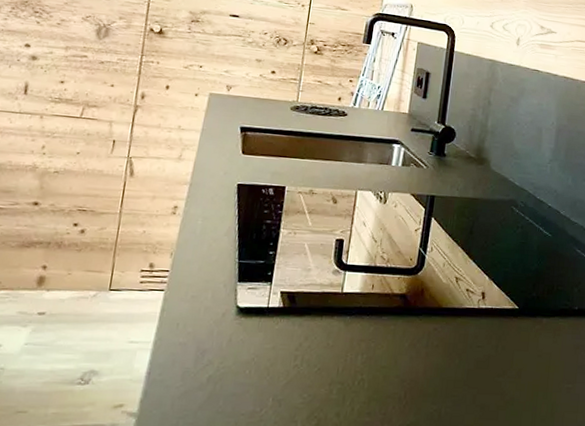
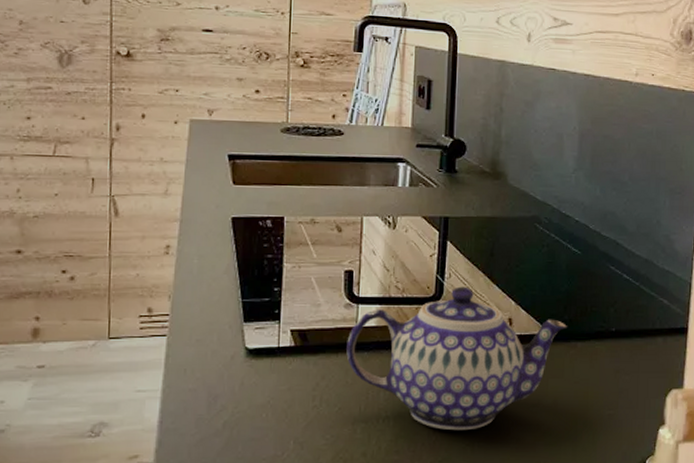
teapot: none [330,260,534,397] -> present [346,286,567,431]

